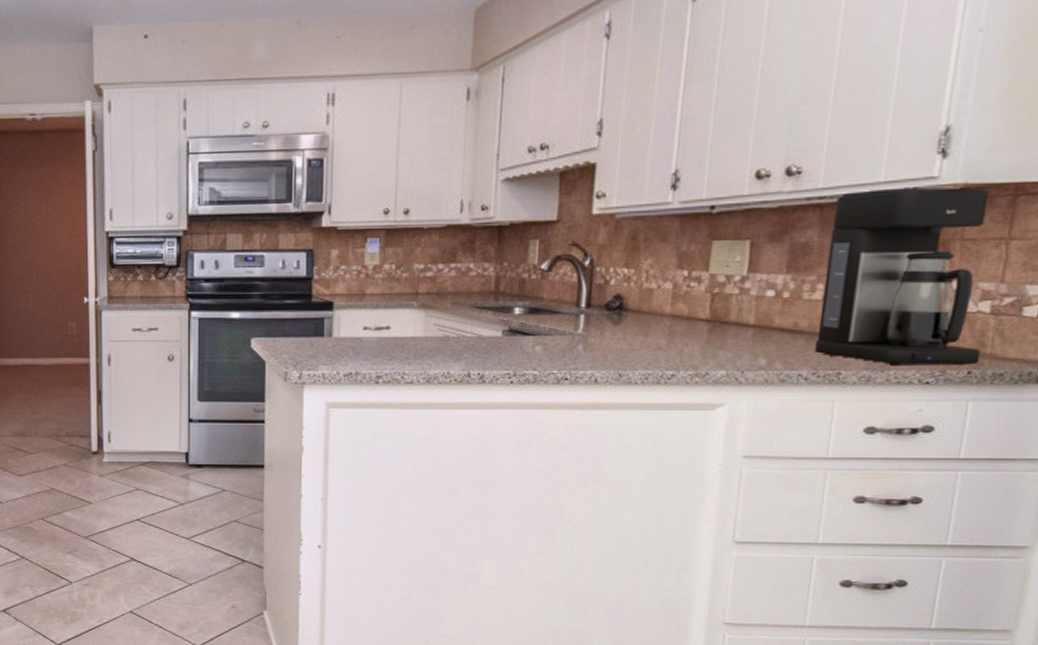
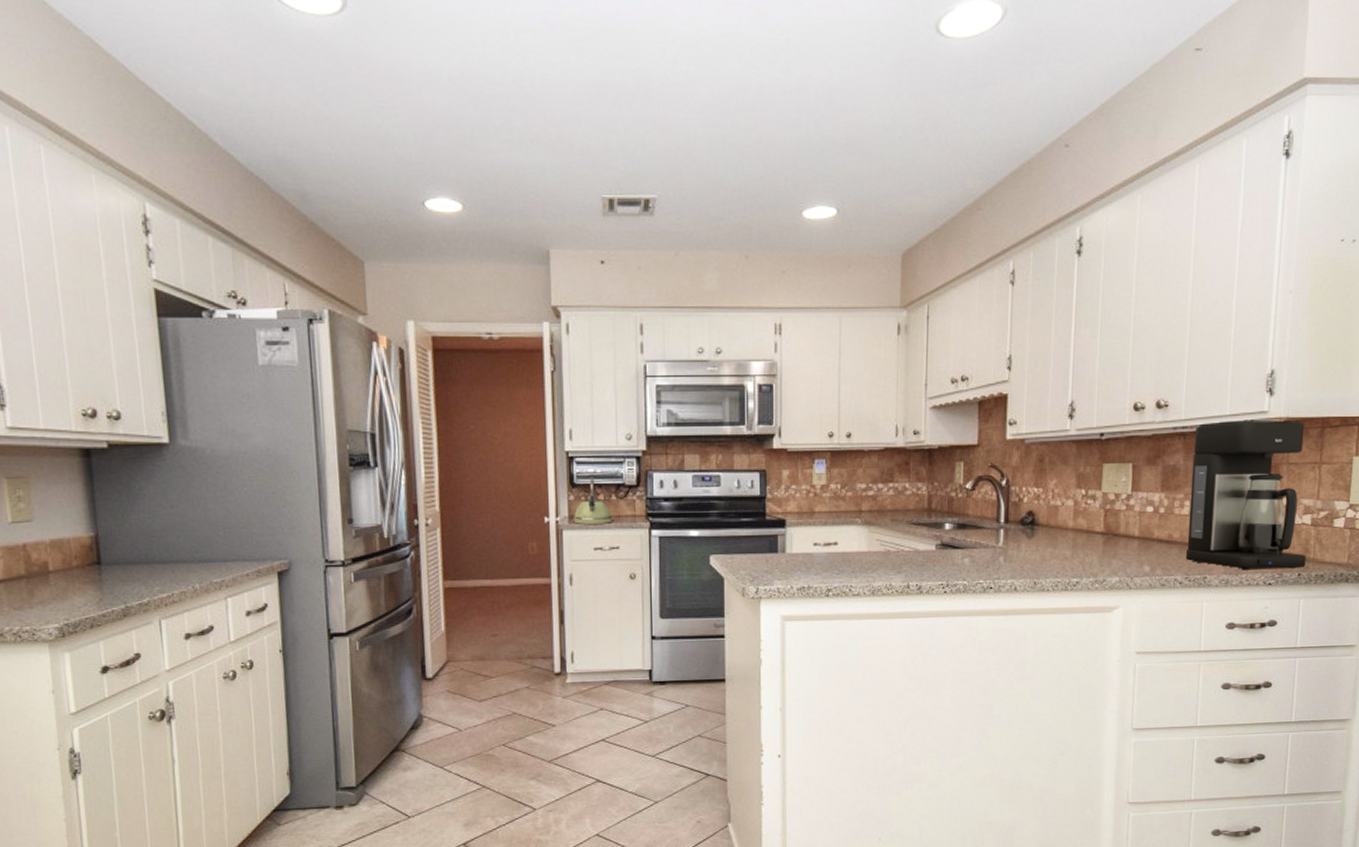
kettle: none [112,258,152,306] -> present [572,478,613,526]

